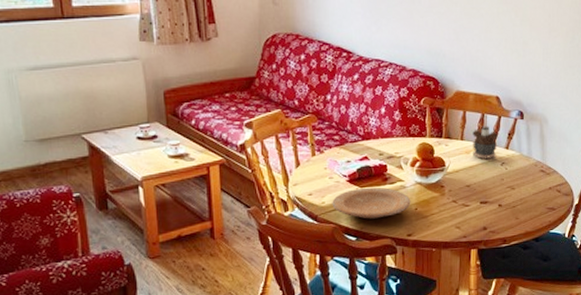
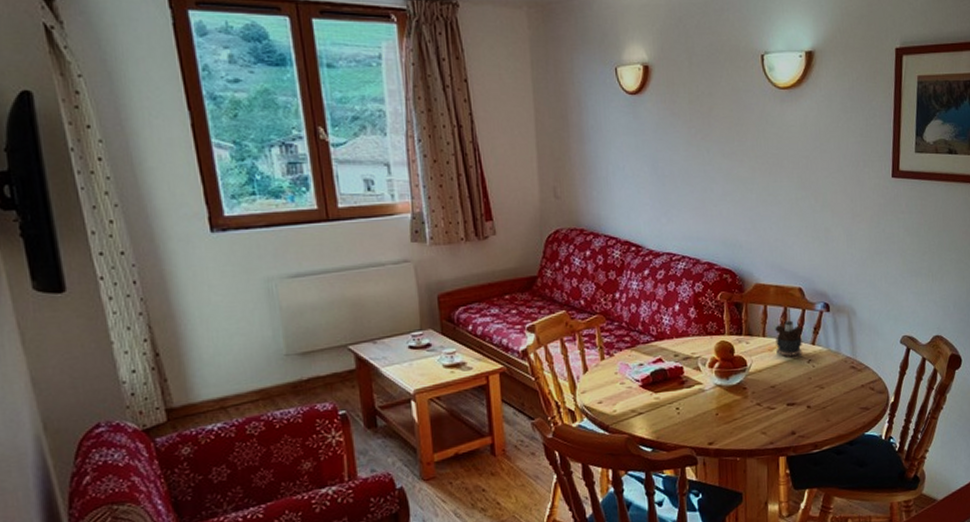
plate: present [332,187,411,219] -> none [624,391,711,428]

